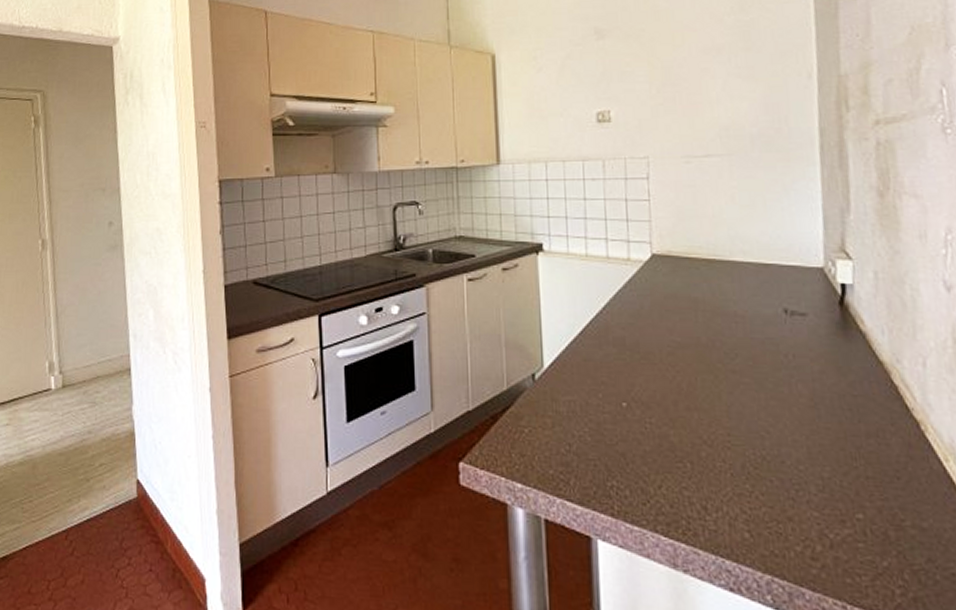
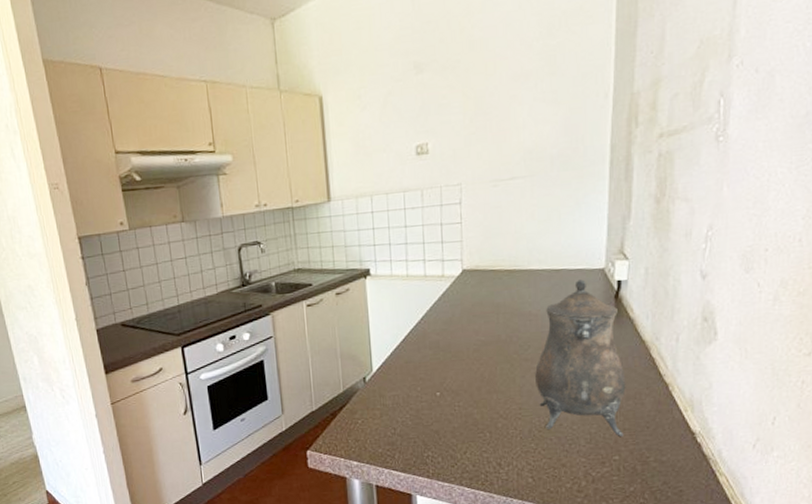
teapot: none [745,278,867,488] -> present [535,279,626,437]

